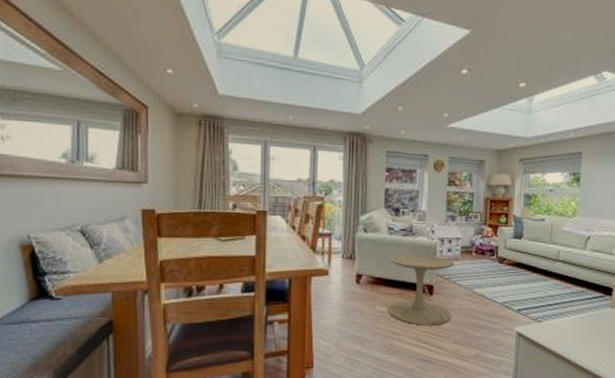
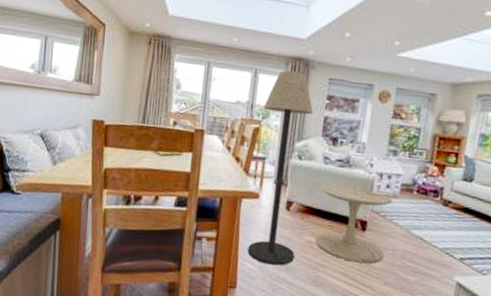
floor lamp: none [322,146,375,339] -> present [247,70,314,266]

